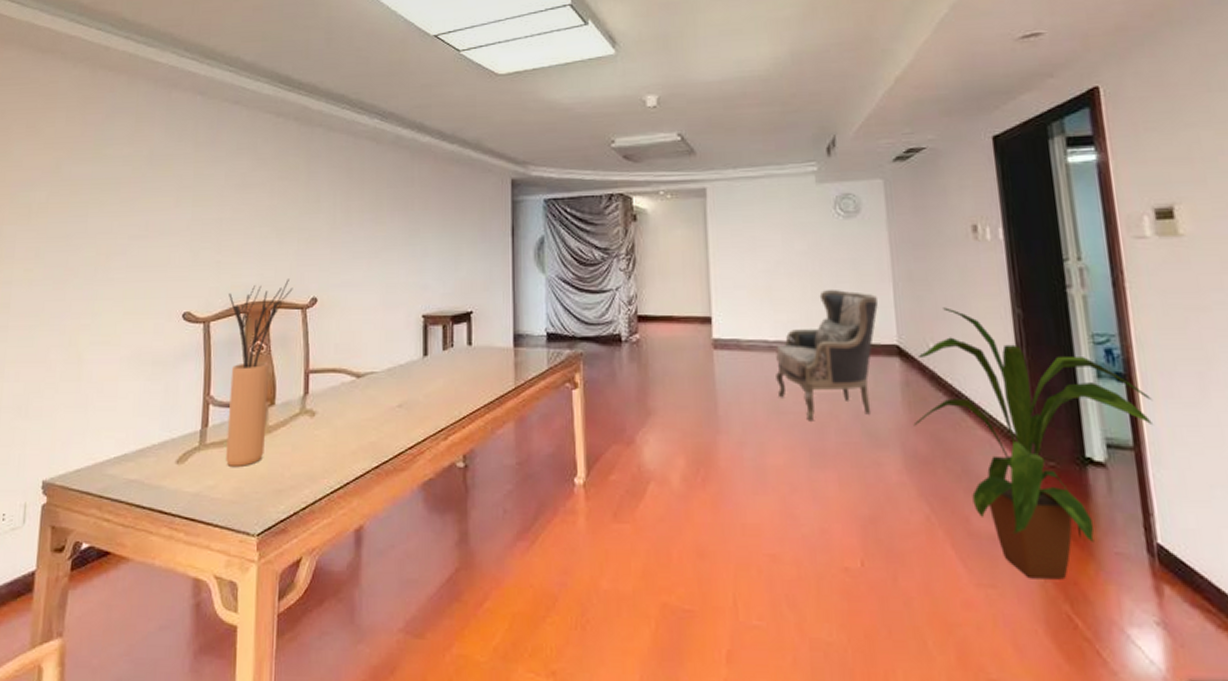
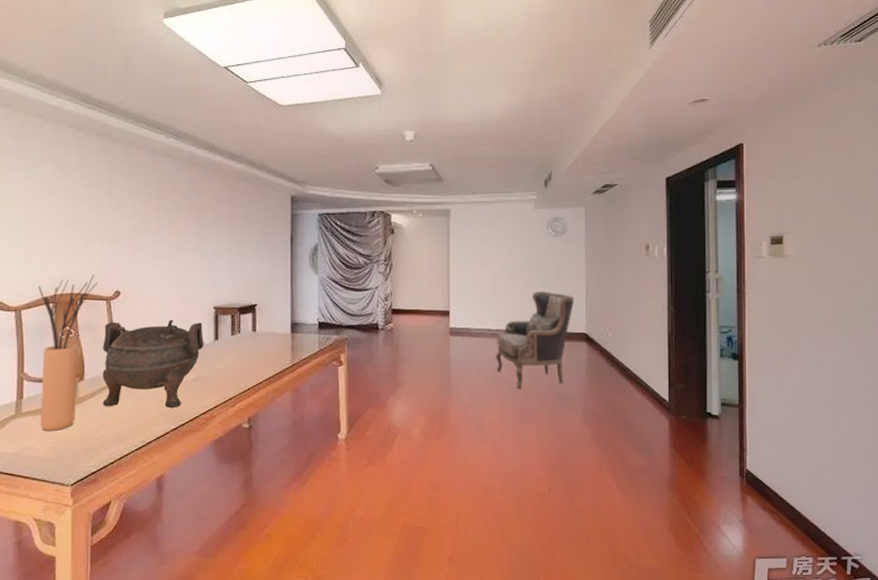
incense burner: none [294,330,411,440] -> present [102,319,204,408]
house plant: present [913,307,1153,580] -> none [592,306,754,496]

